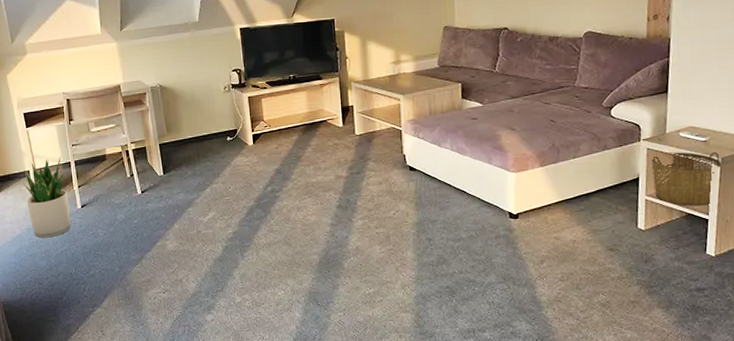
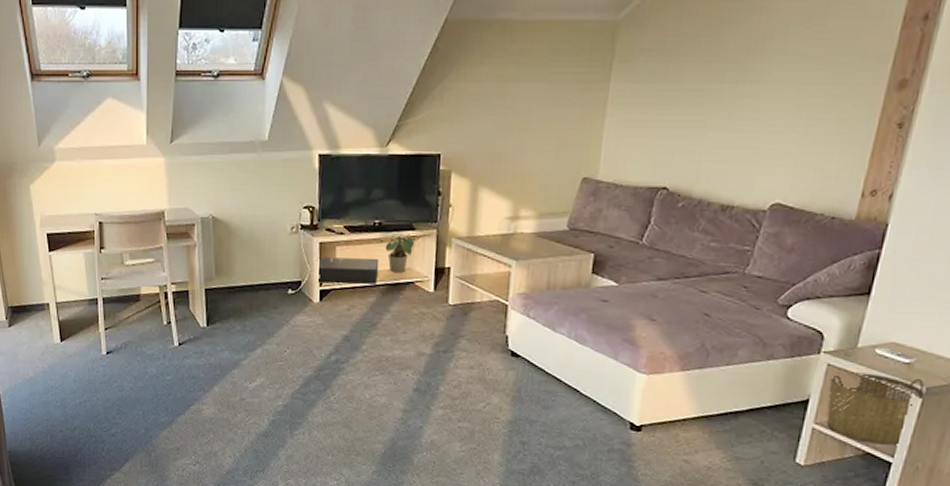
planter: present [23,156,71,238] -> none [40,290,93,385]
game console: none [247,104,298,128] -> present [317,257,380,284]
potted plant: none [295,83,326,115] -> present [379,234,418,274]

